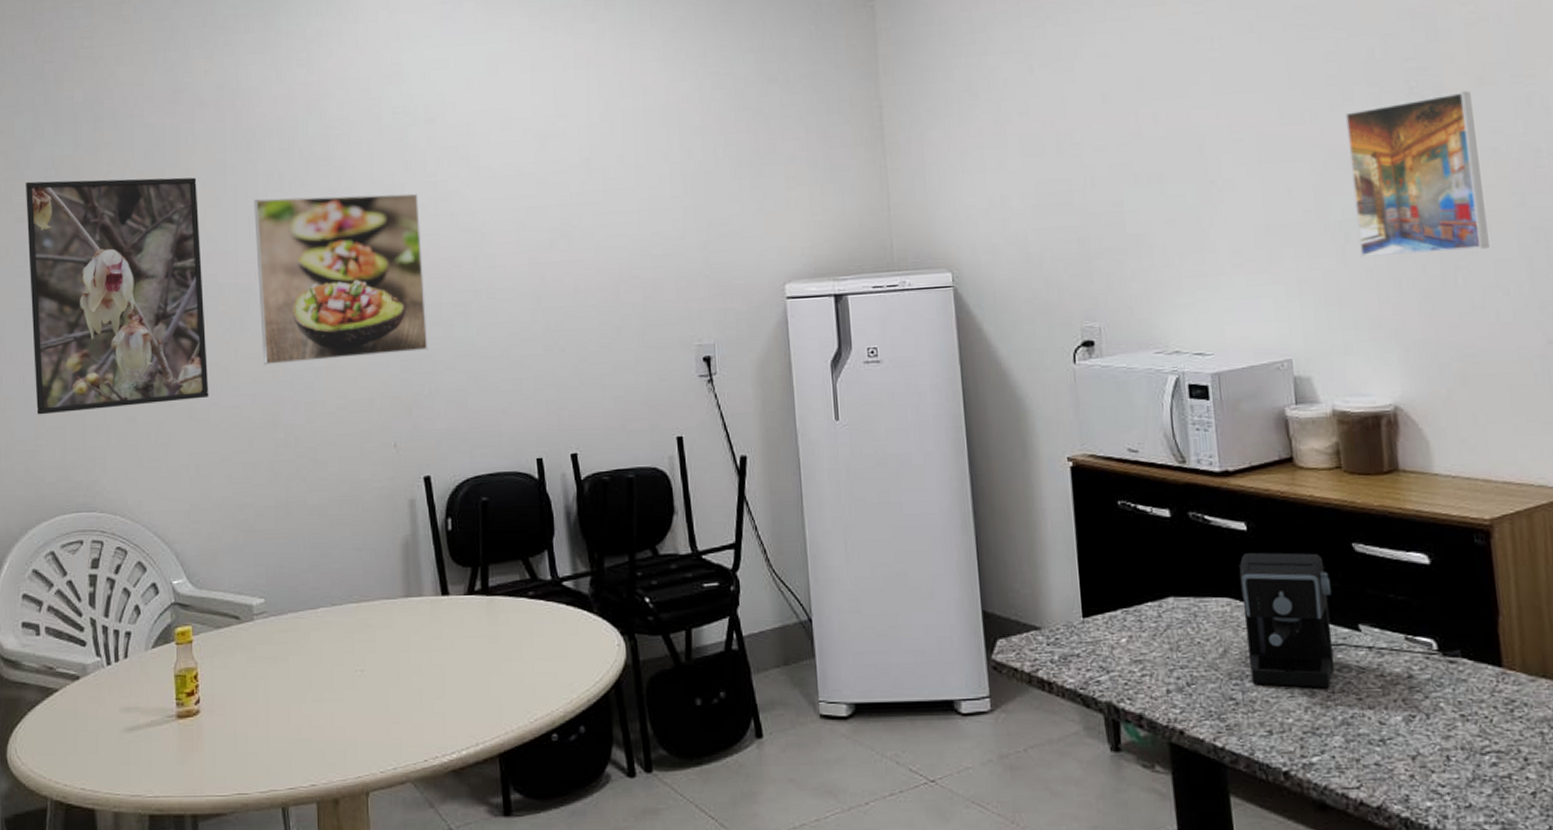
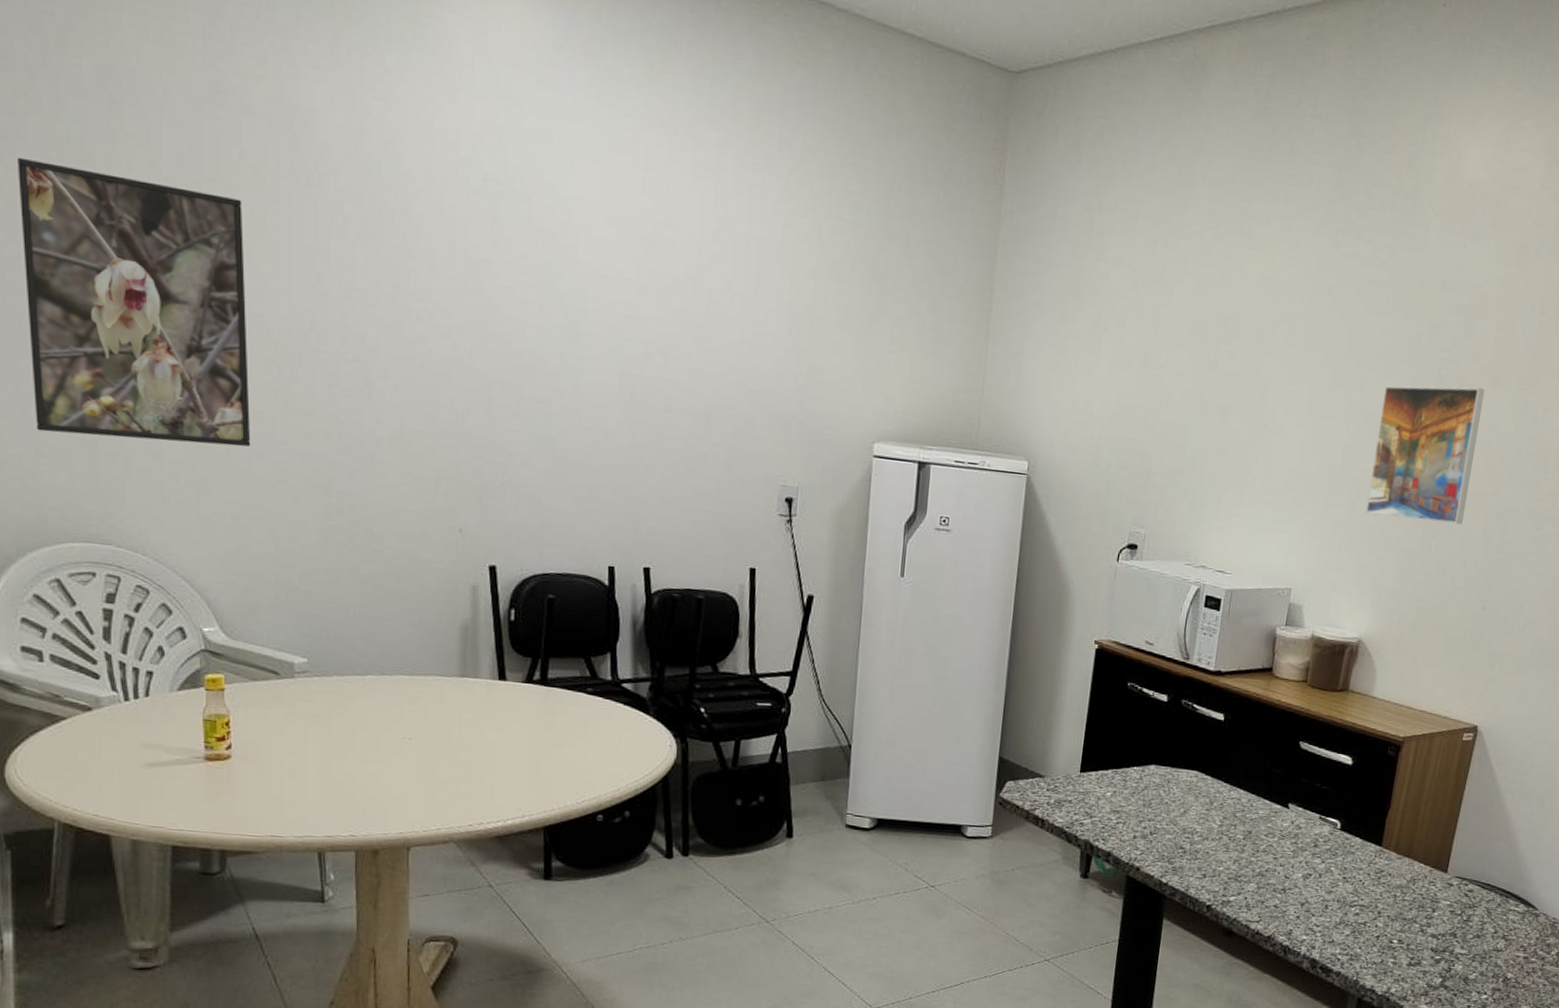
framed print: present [254,193,429,366] -> none [312,241,506,441]
coffee maker: present [1239,552,1461,688] -> none [1200,738,1356,847]

